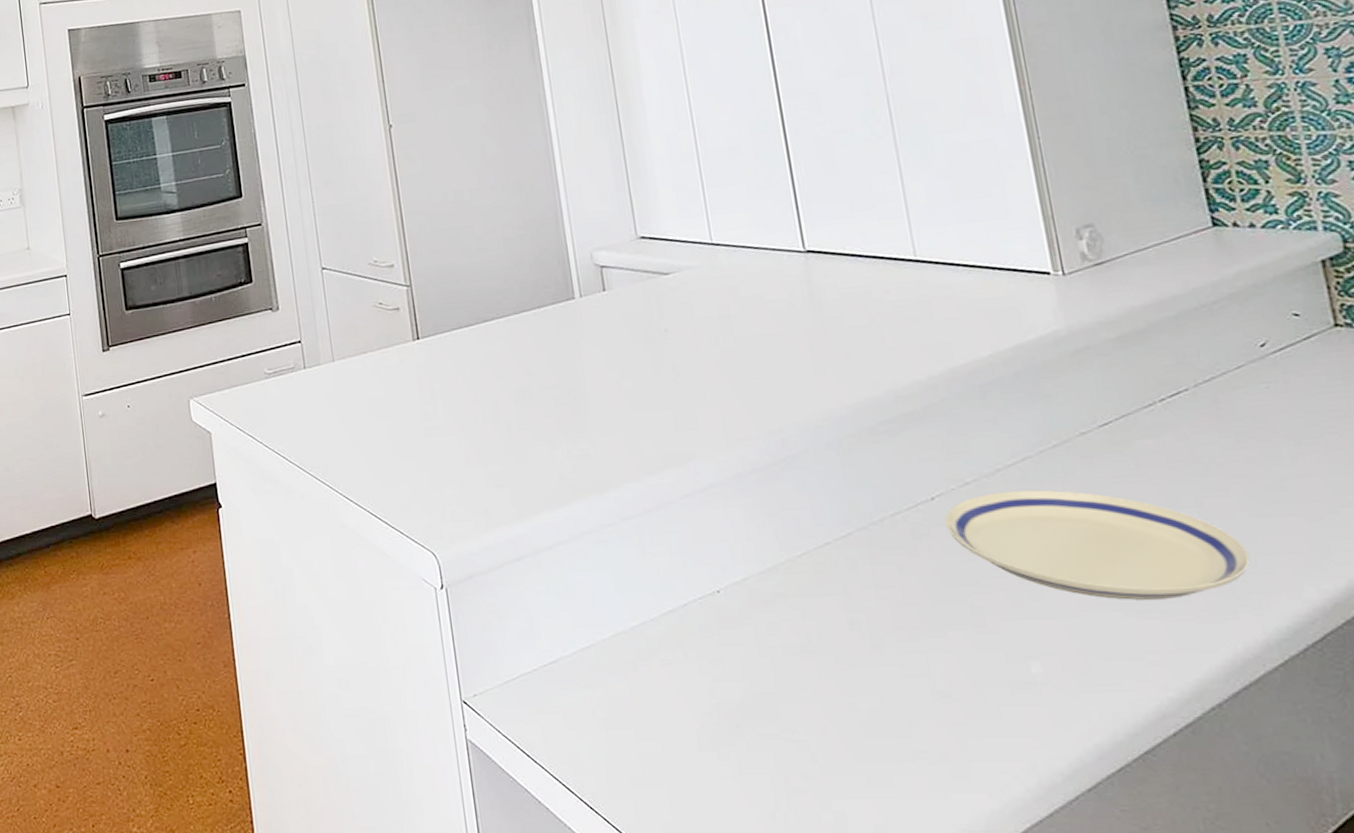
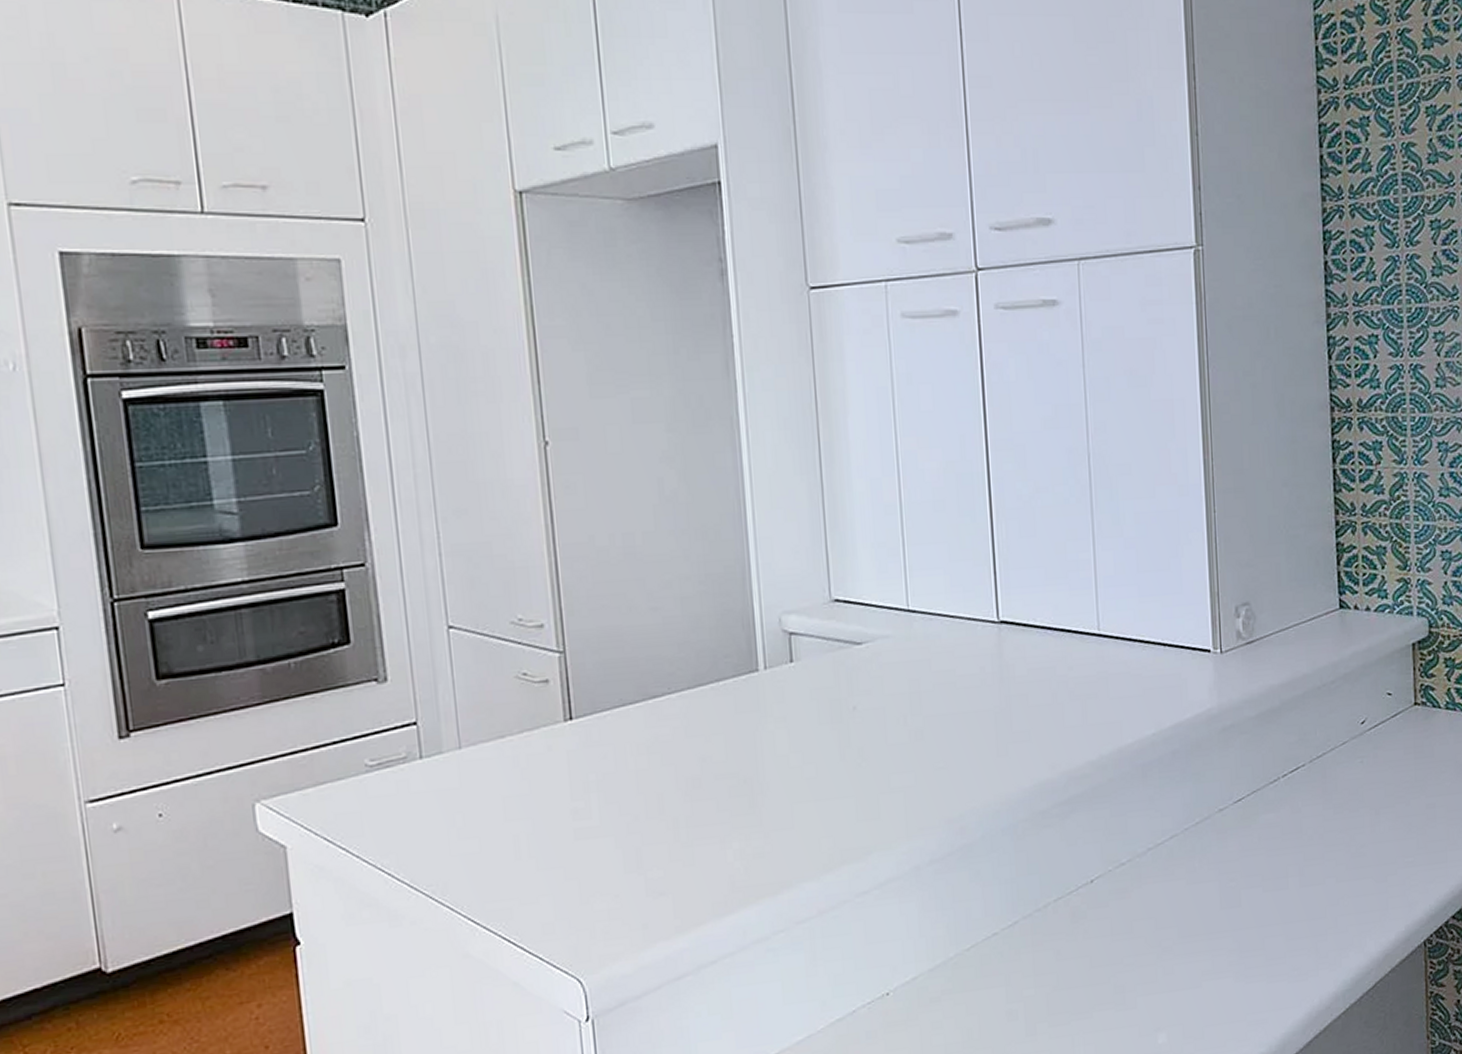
plate: present [945,490,1250,600] -> none [1101,866,1332,967]

